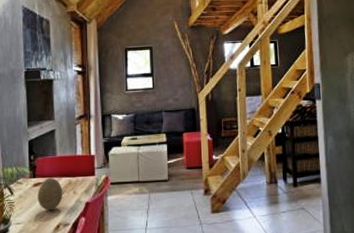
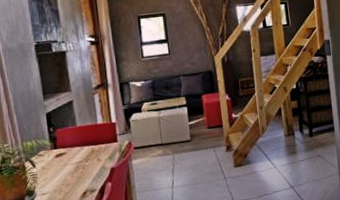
decorative egg: present [38,177,63,211] -> none [60,147,87,180]

